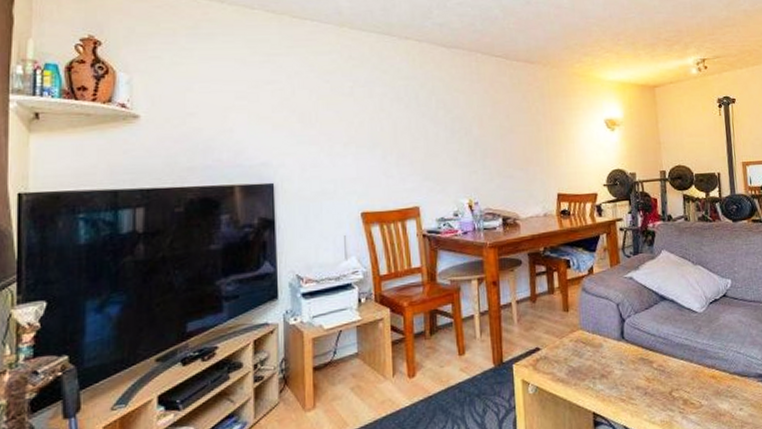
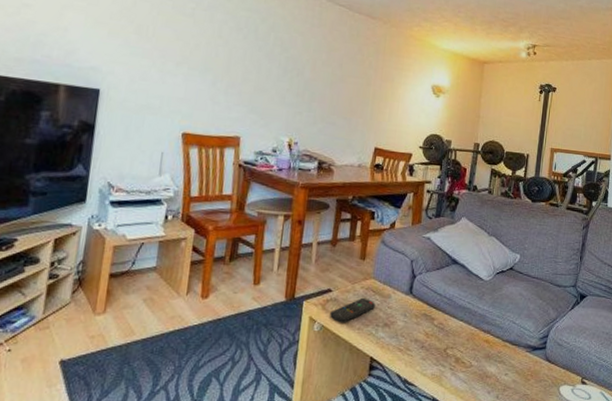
remote control: none [542,351,588,382] -> present [330,297,375,323]

